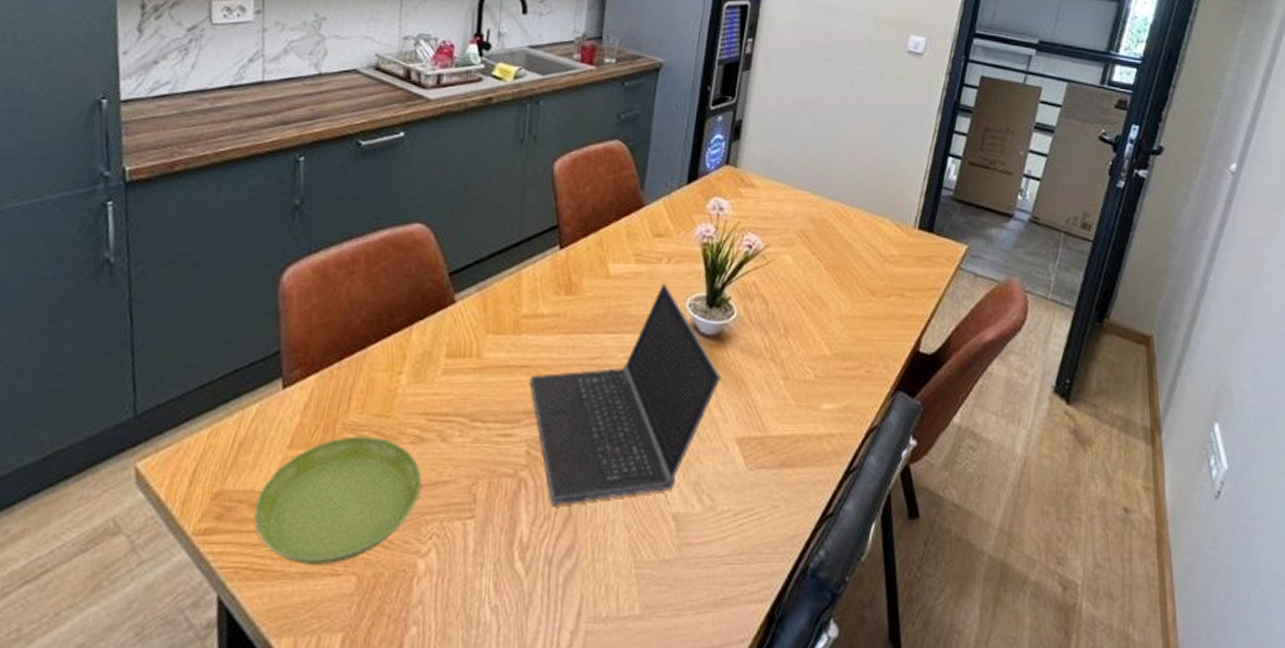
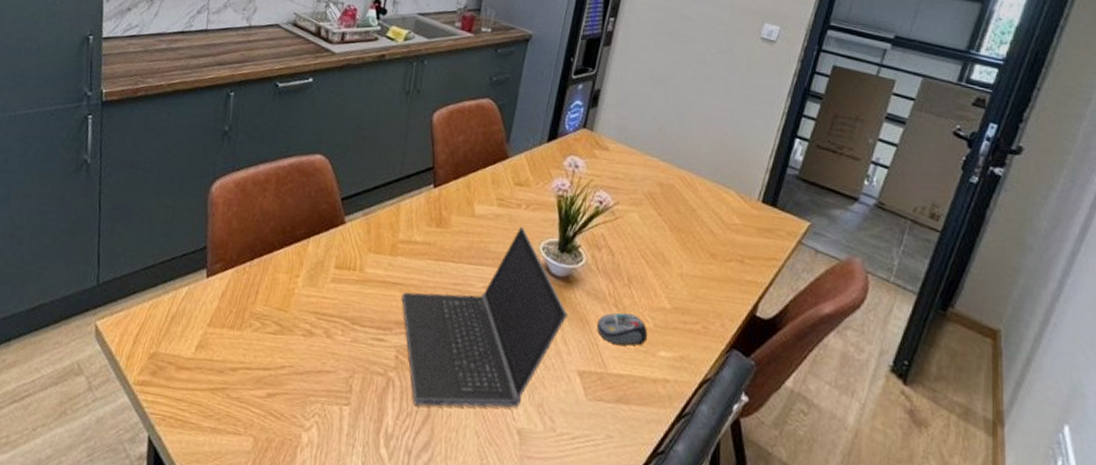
saucer: present [253,436,422,565] -> none [178,323,310,425]
computer mouse: none [753,367,809,403] -> present [596,312,648,346]

